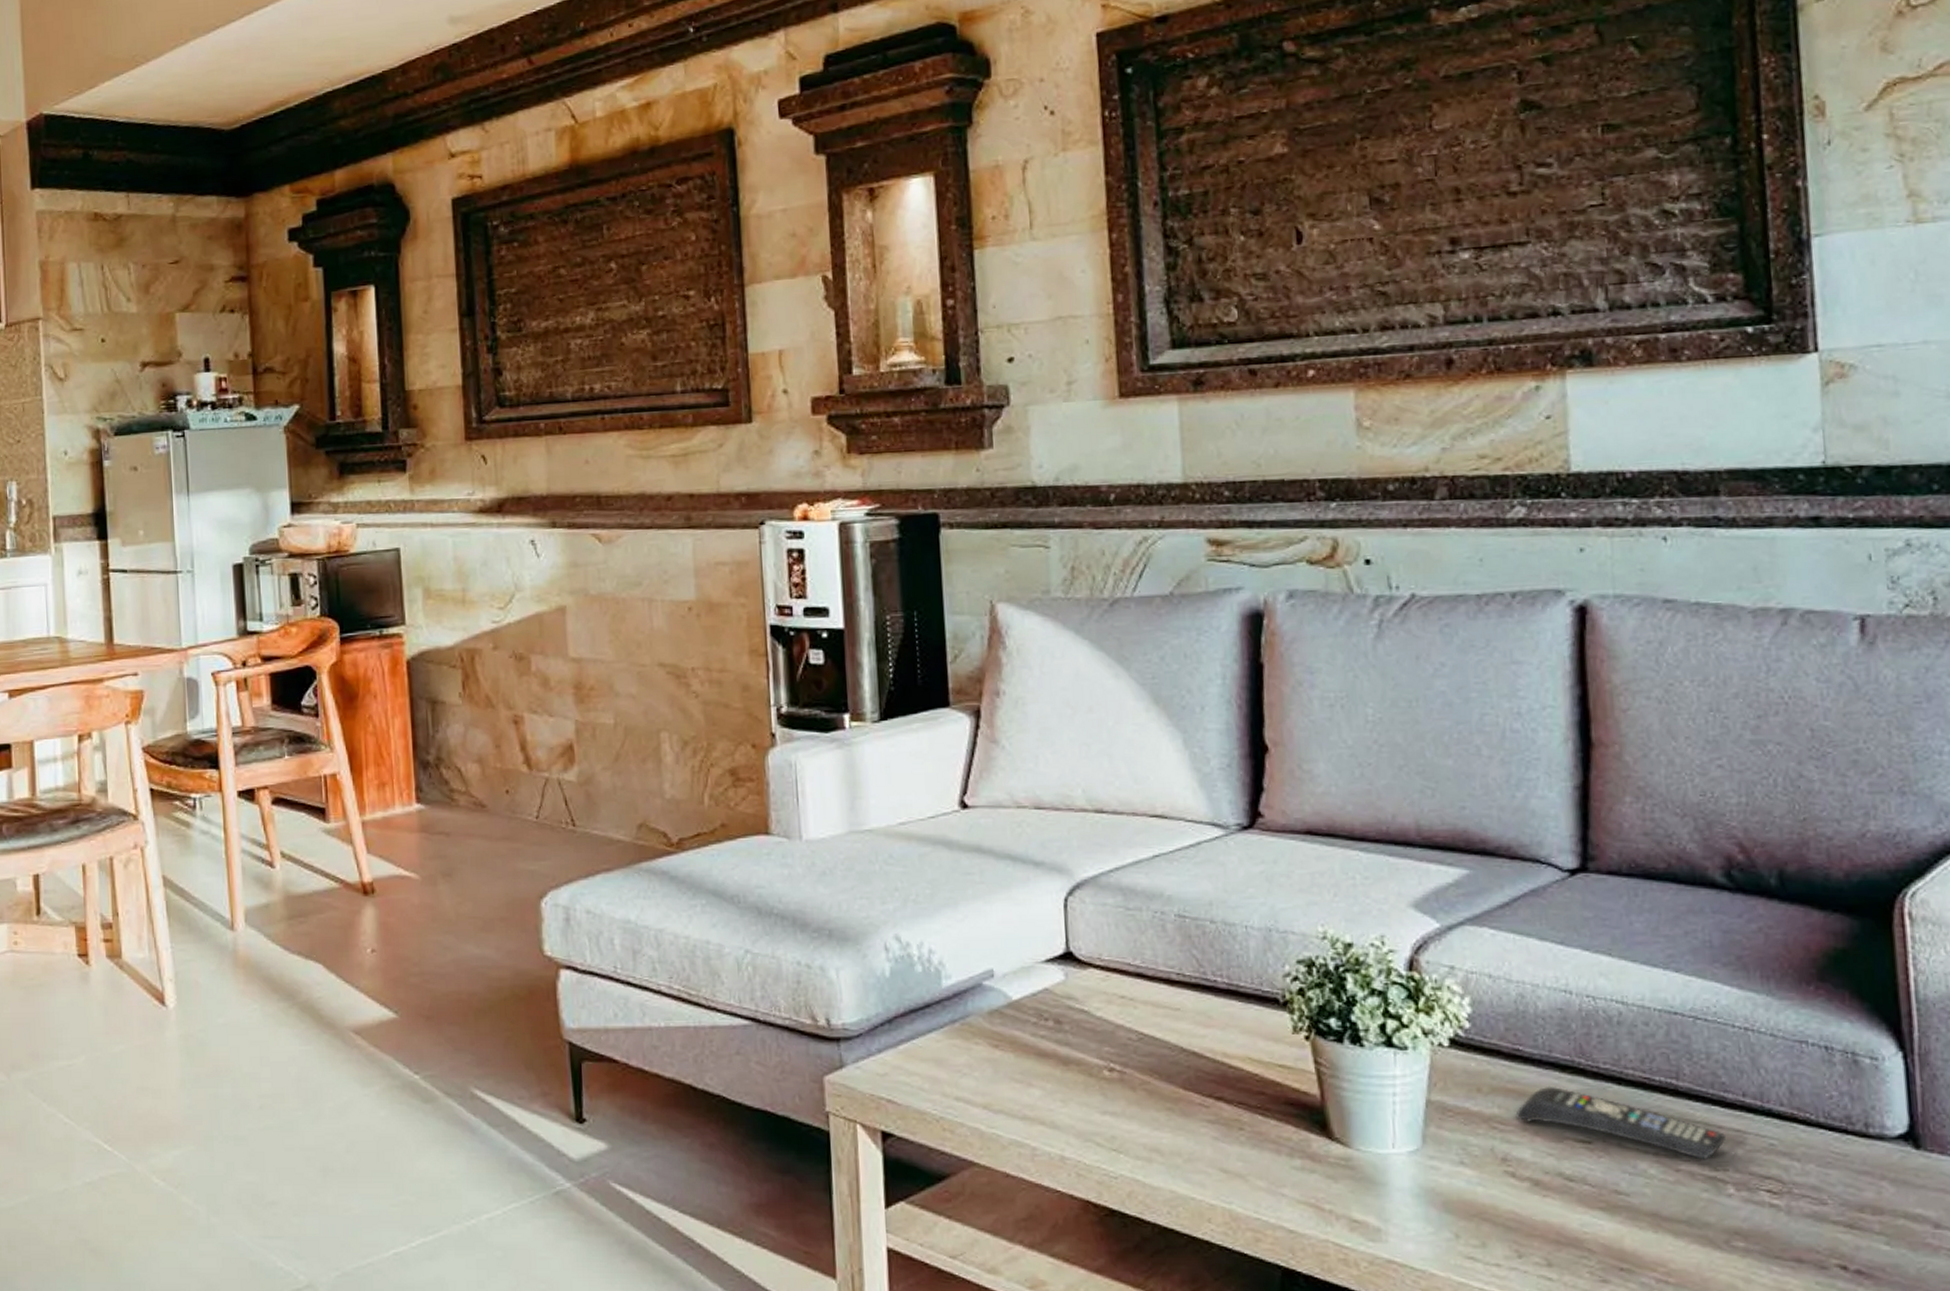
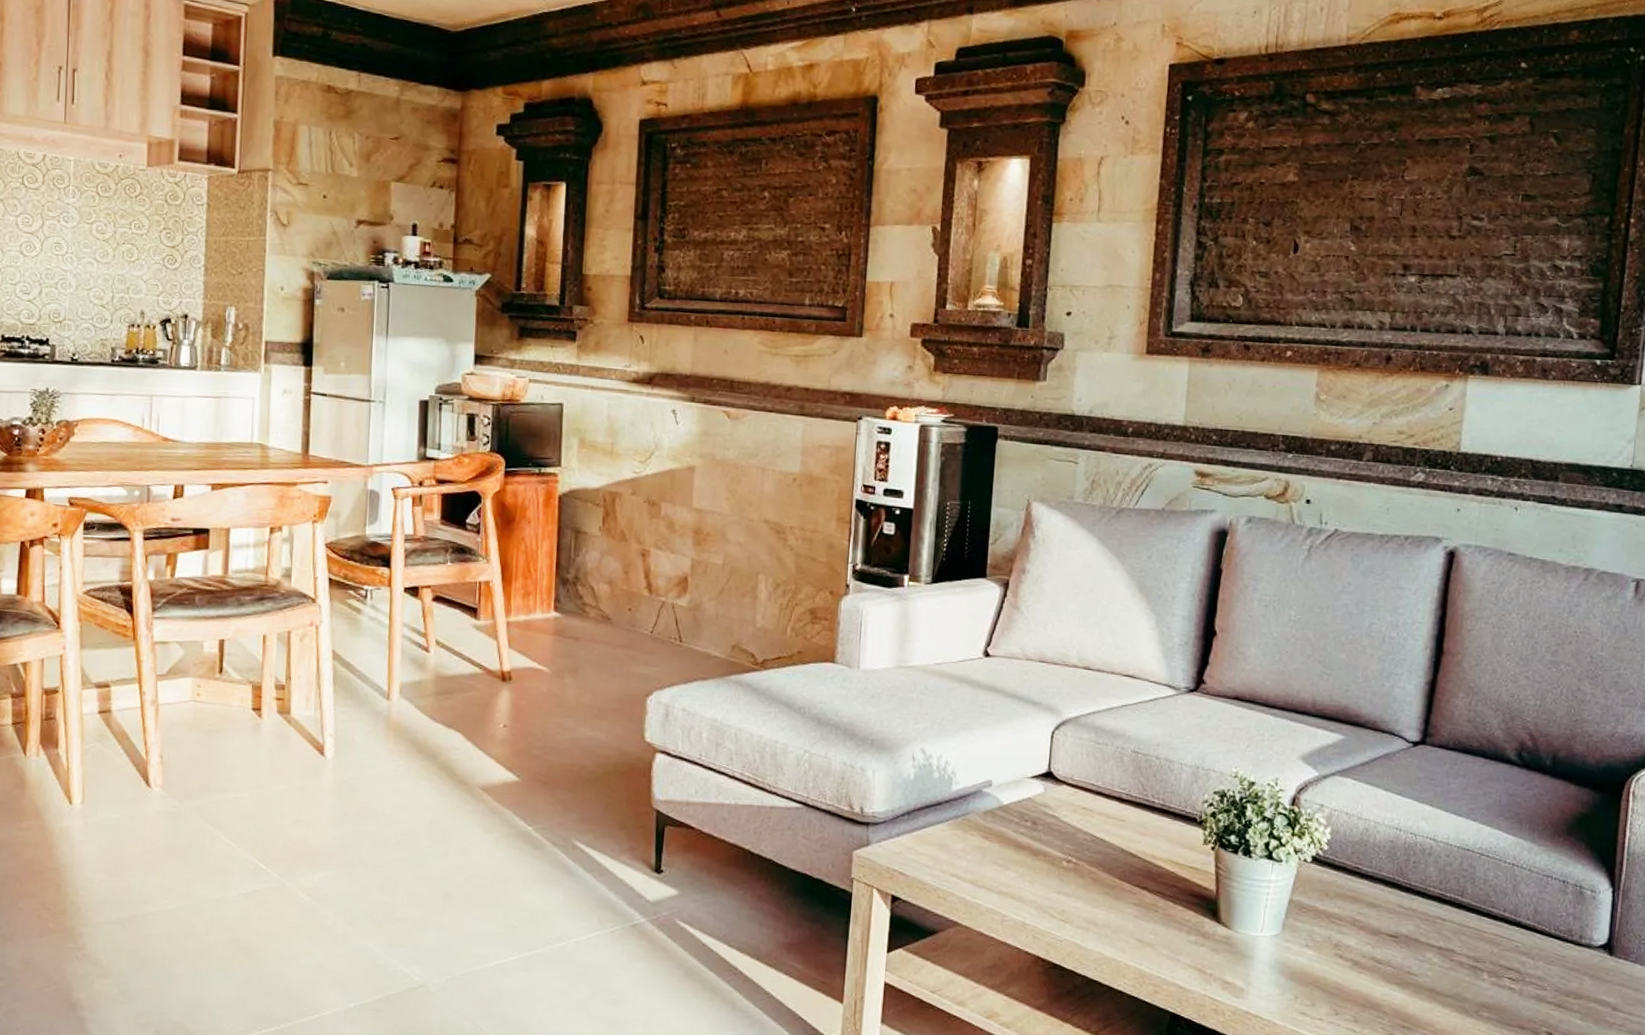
remote control: present [1515,1086,1725,1160] -> none [1349,895,1488,954]

